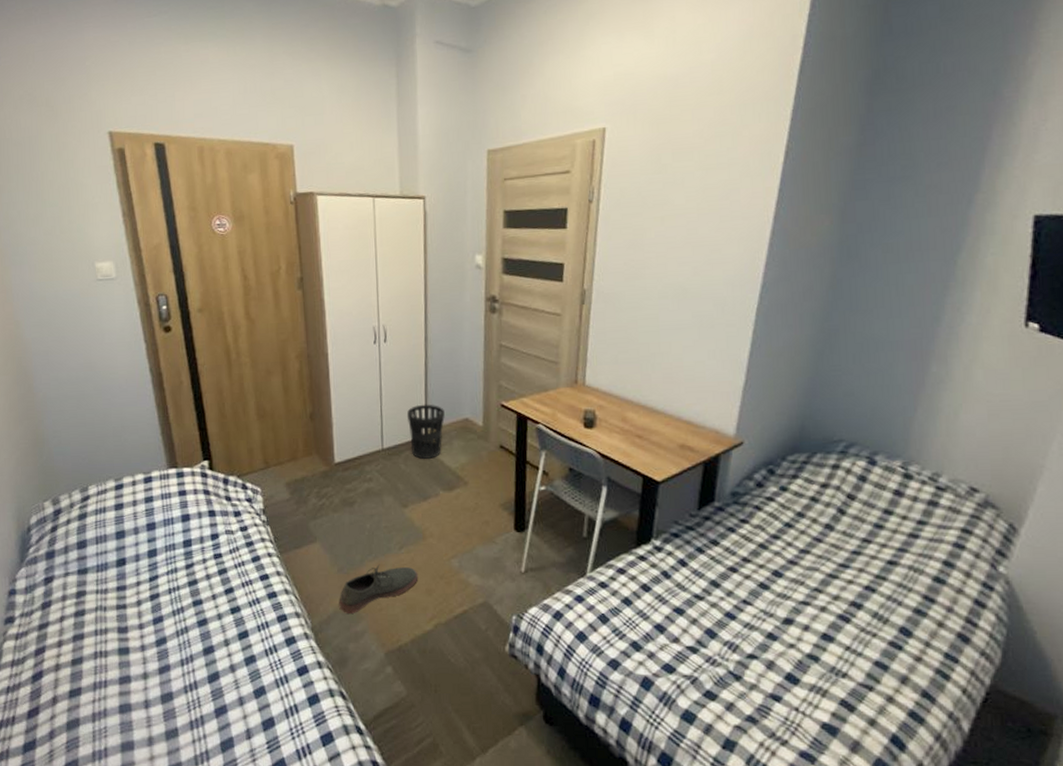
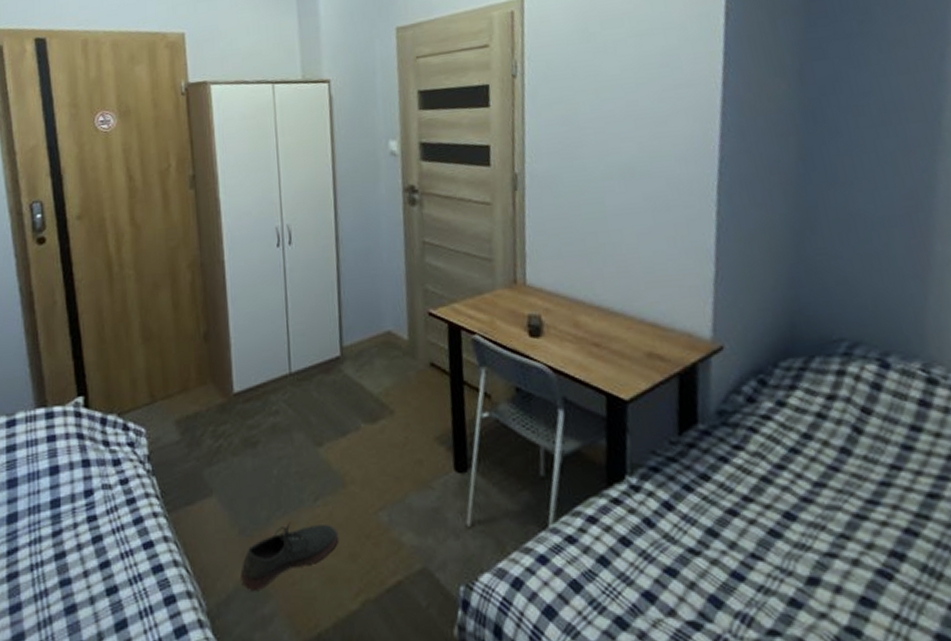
wastebasket: present [406,404,445,460] -> none [317,315,363,385]

